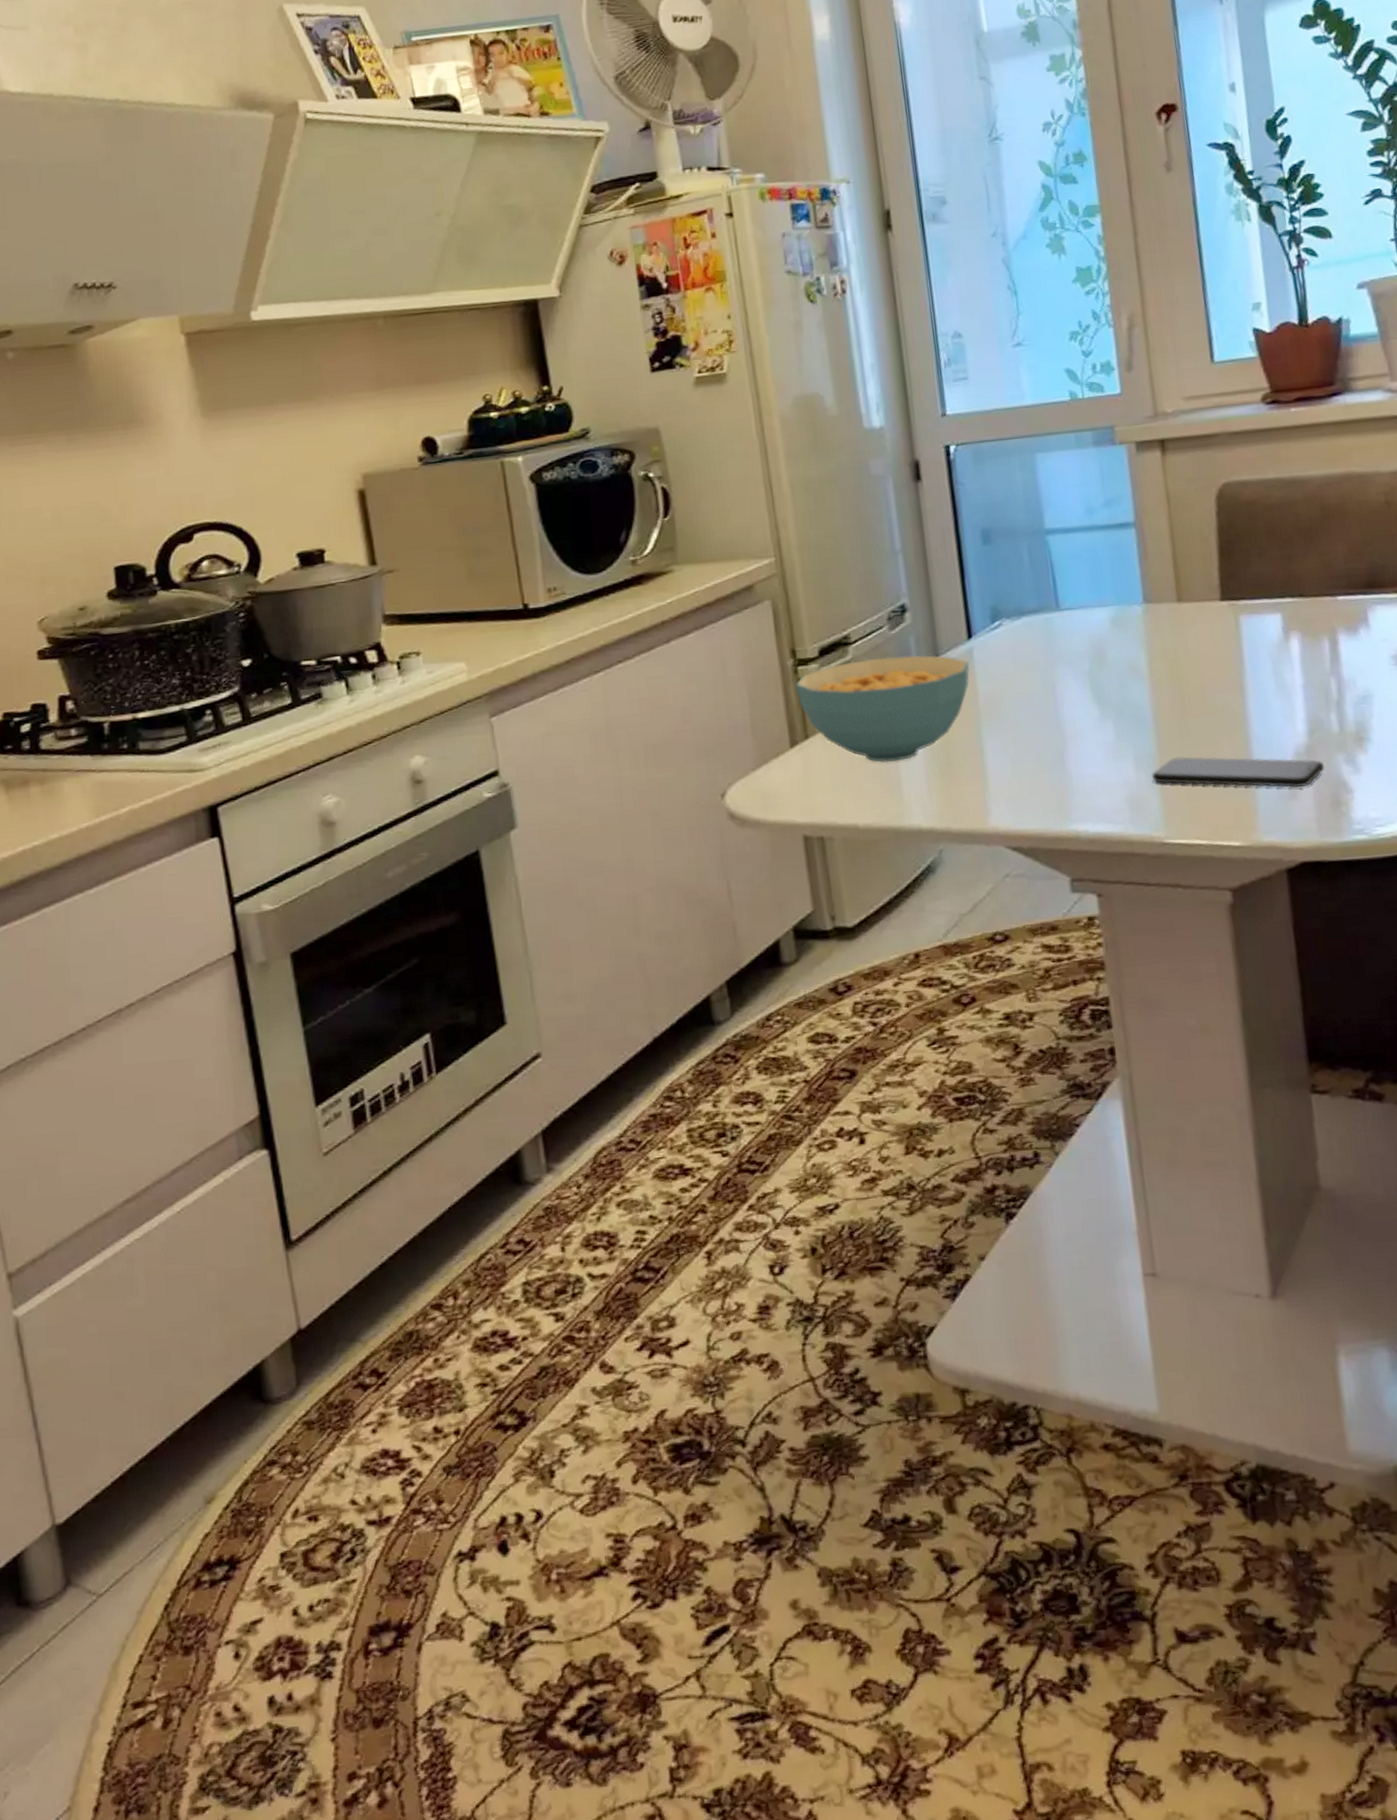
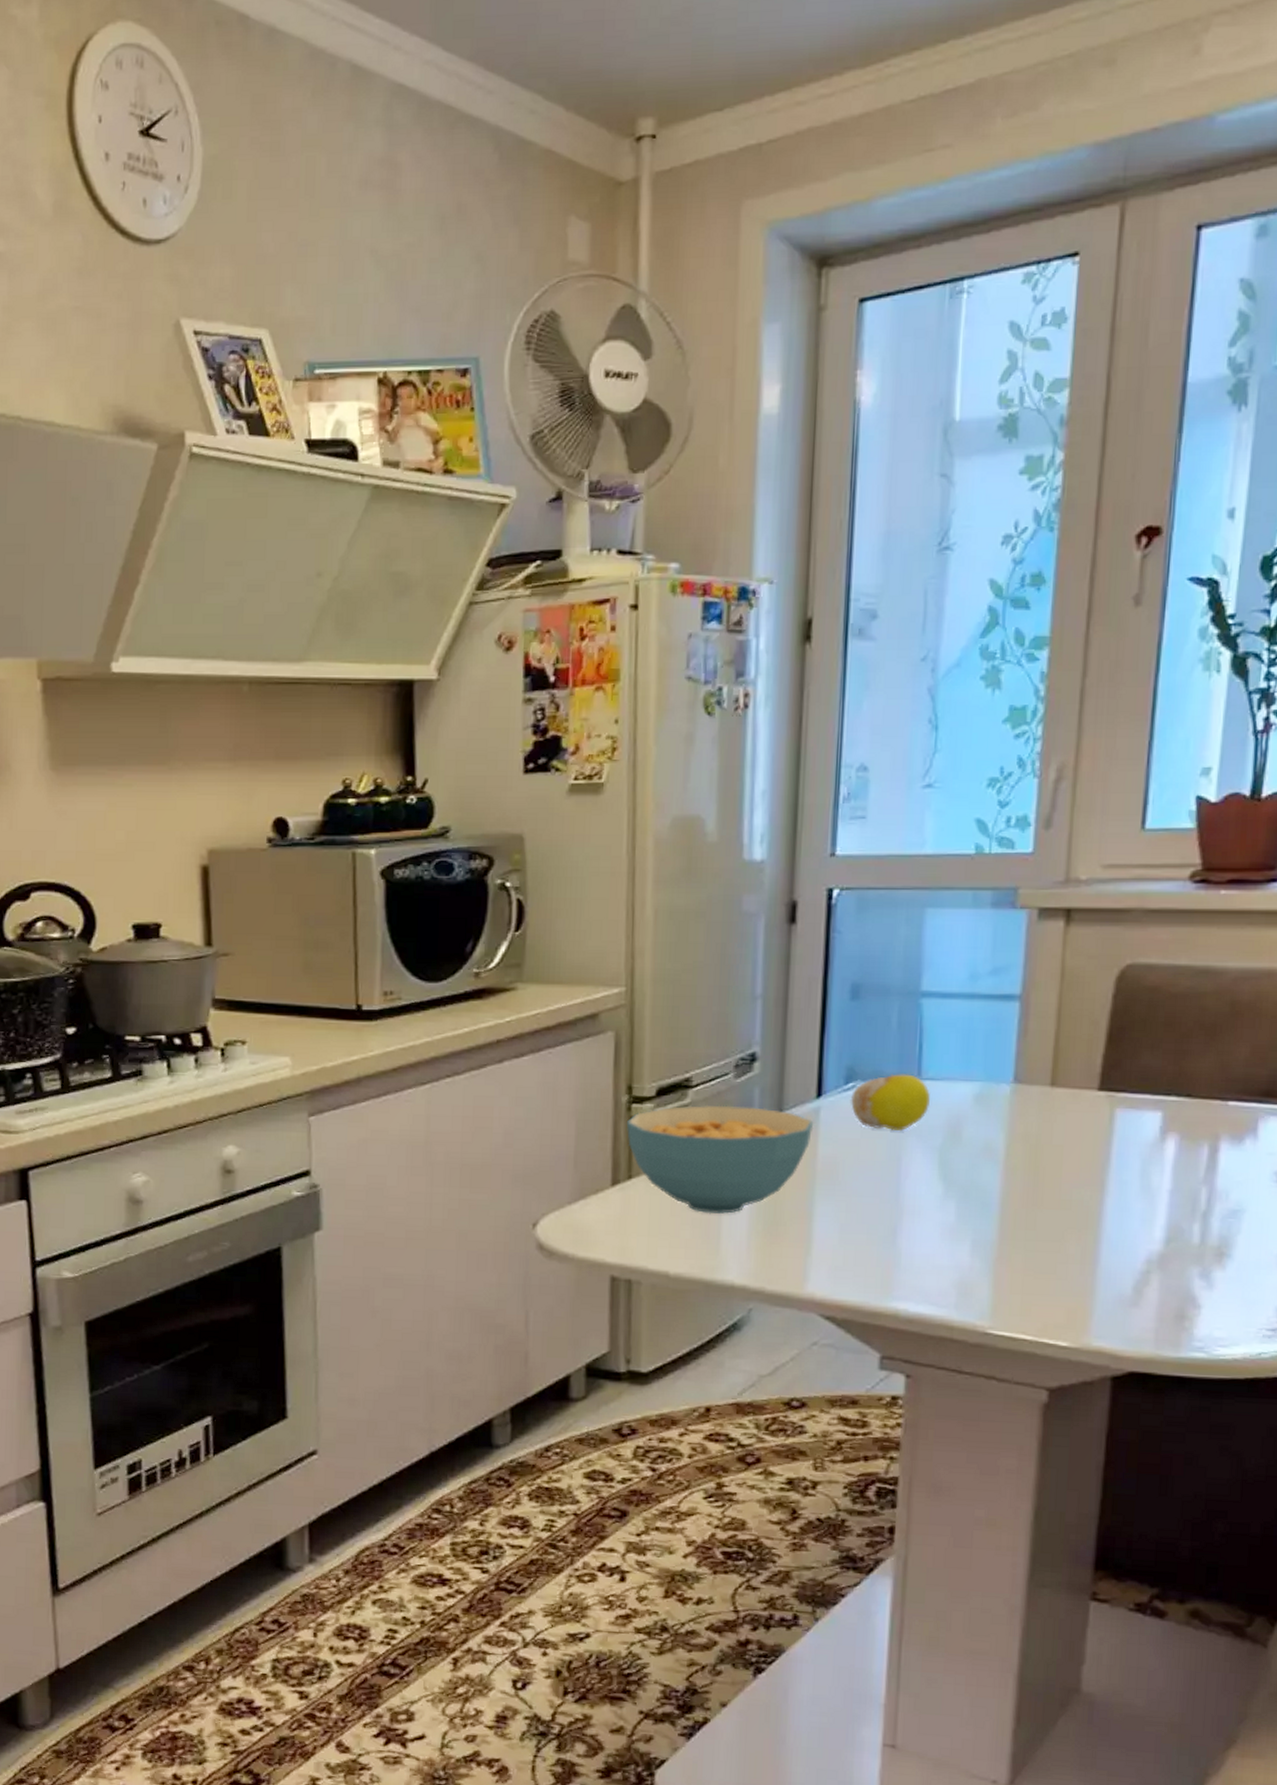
fruit: none [999,607,1073,662] -> present [850,1074,930,1132]
smartphone: present [1152,756,1324,788] -> none [987,1247,1175,1295]

